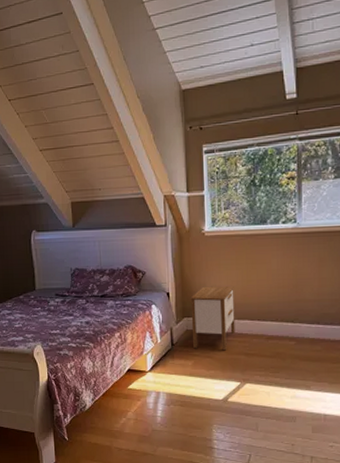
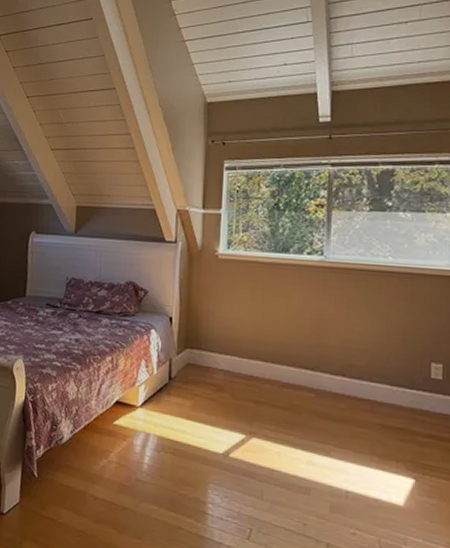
nightstand: present [190,286,235,351] -> none [194,315,247,394]

